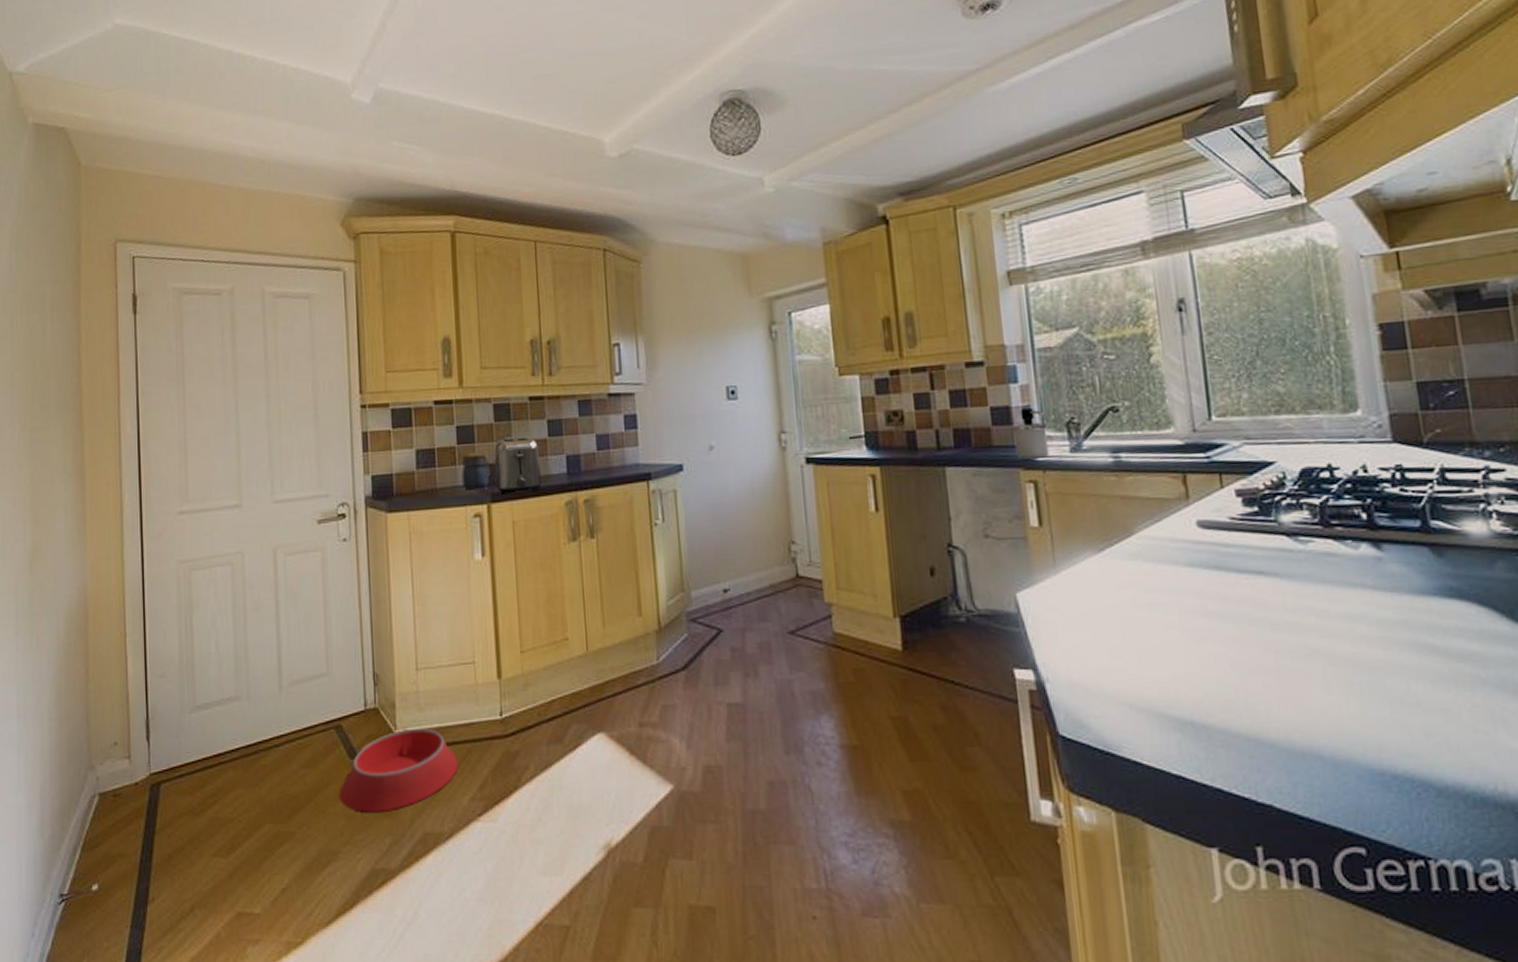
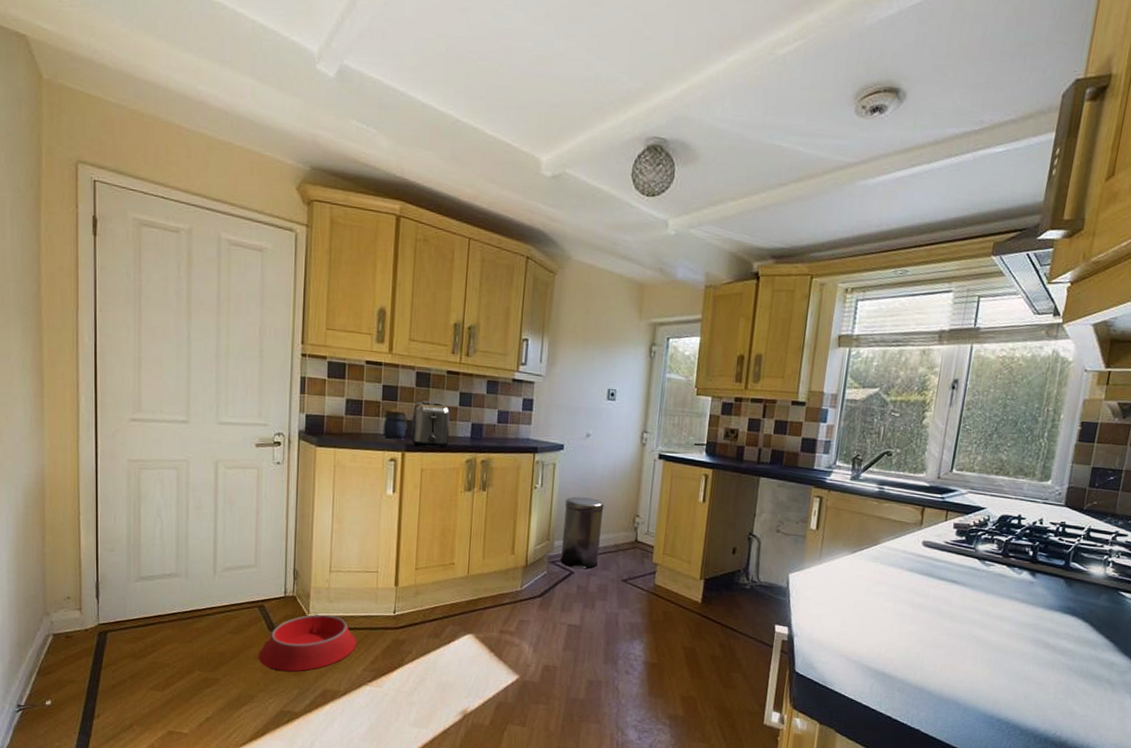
pedal bin: none [695,527,752,625] -> present [561,496,604,569]
soap dispenser: present [1011,407,1049,459] -> none [812,442,841,481]

